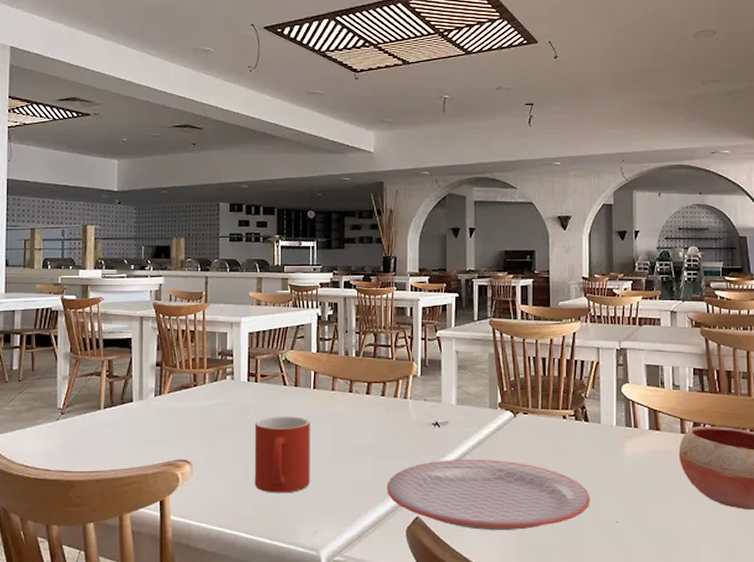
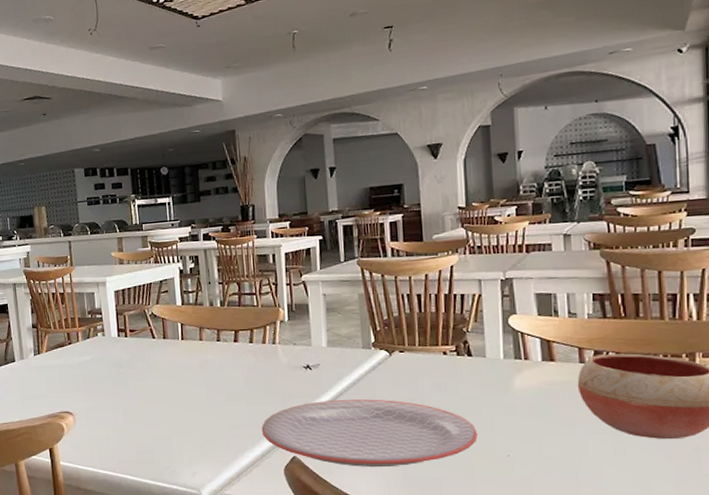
mug: present [254,416,310,493] -> none [128,367,186,439]

